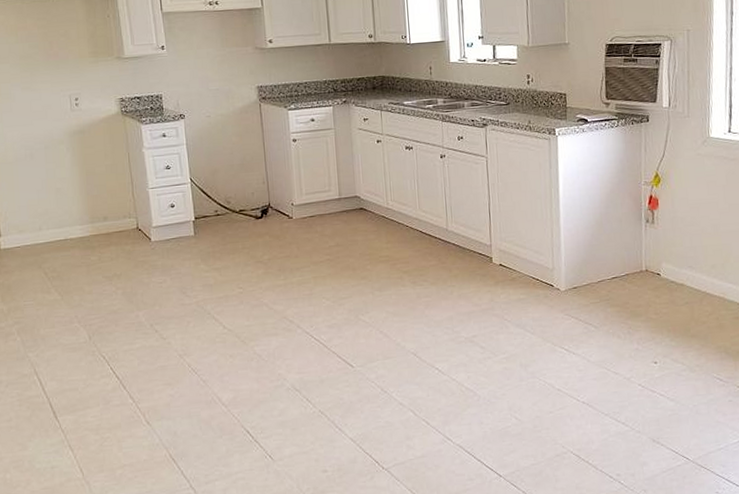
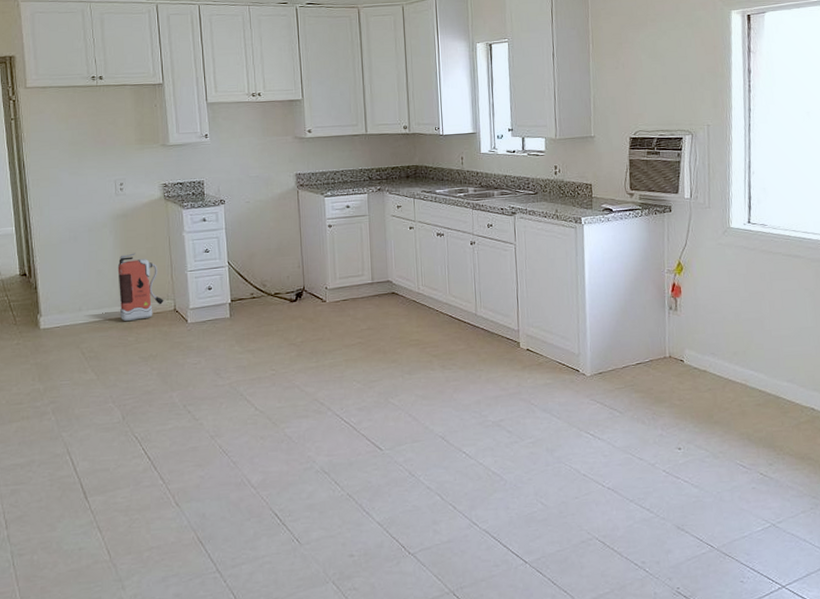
fire extinguisher: none [76,170,126,241] -> present [117,253,164,322]

